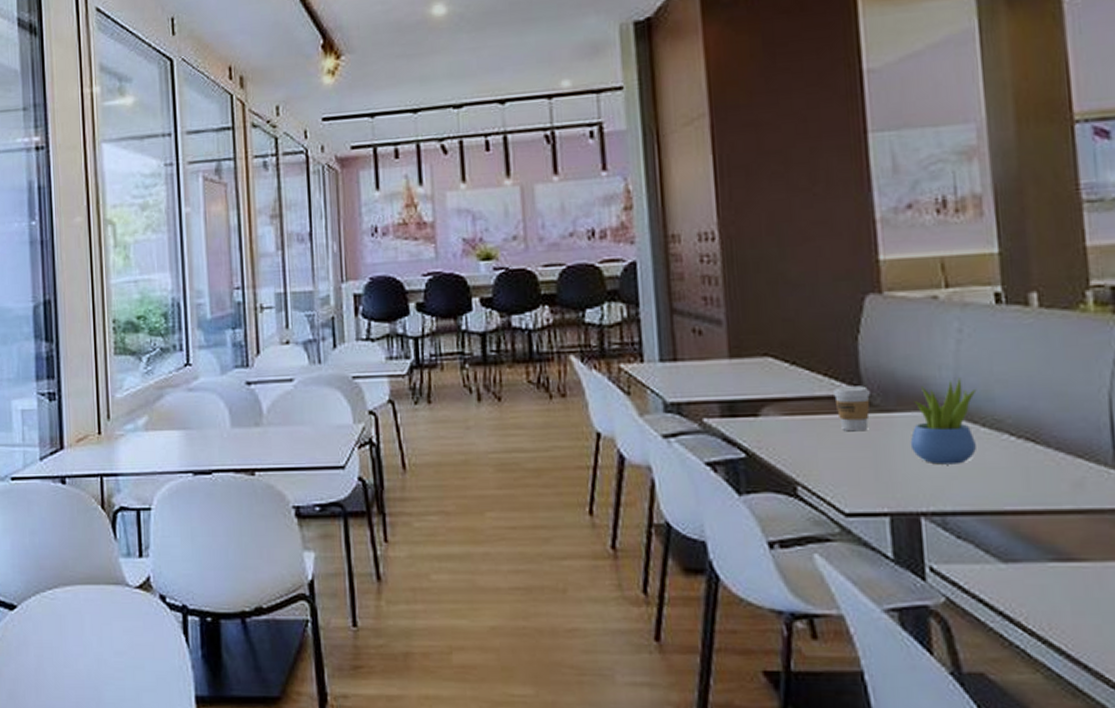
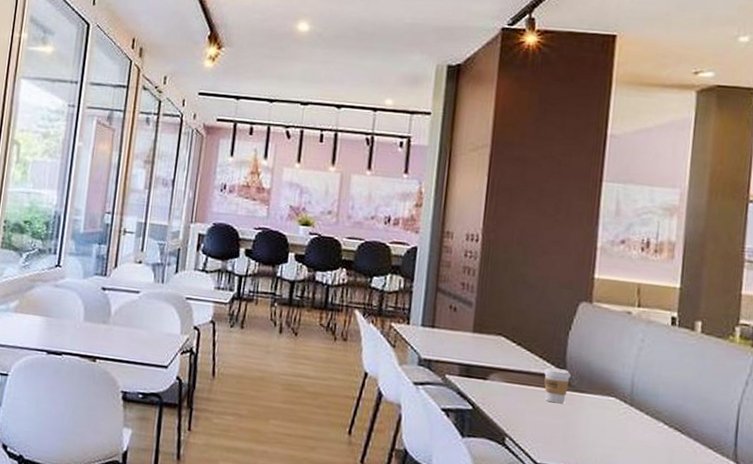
succulent plant: present [910,377,977,465] -> none [592,375,647,440]

